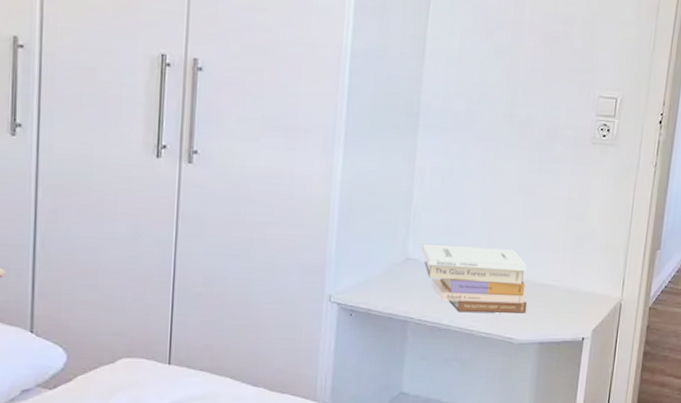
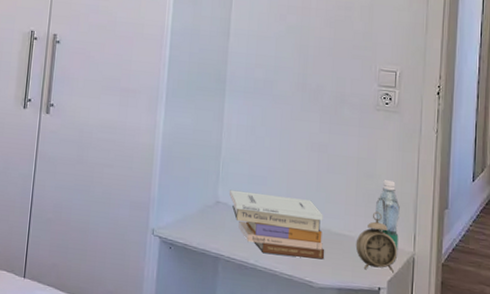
alarm clock: none [560,257,604,322] -> present [355,211,397,273]
bottle: none [584,222,611,311] -> present [376,180,400,263]

